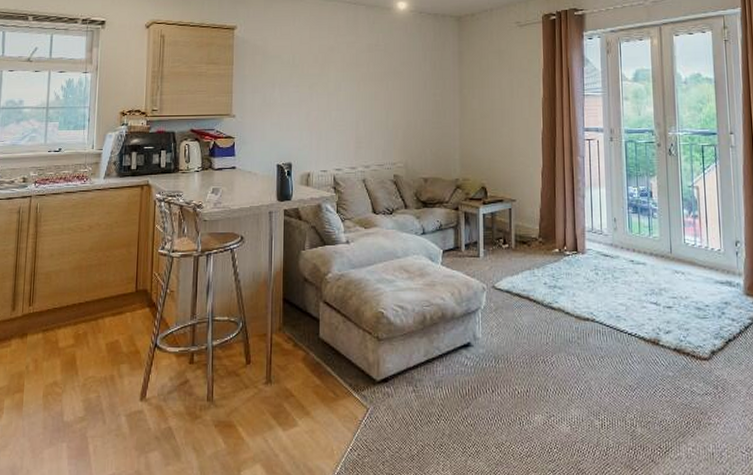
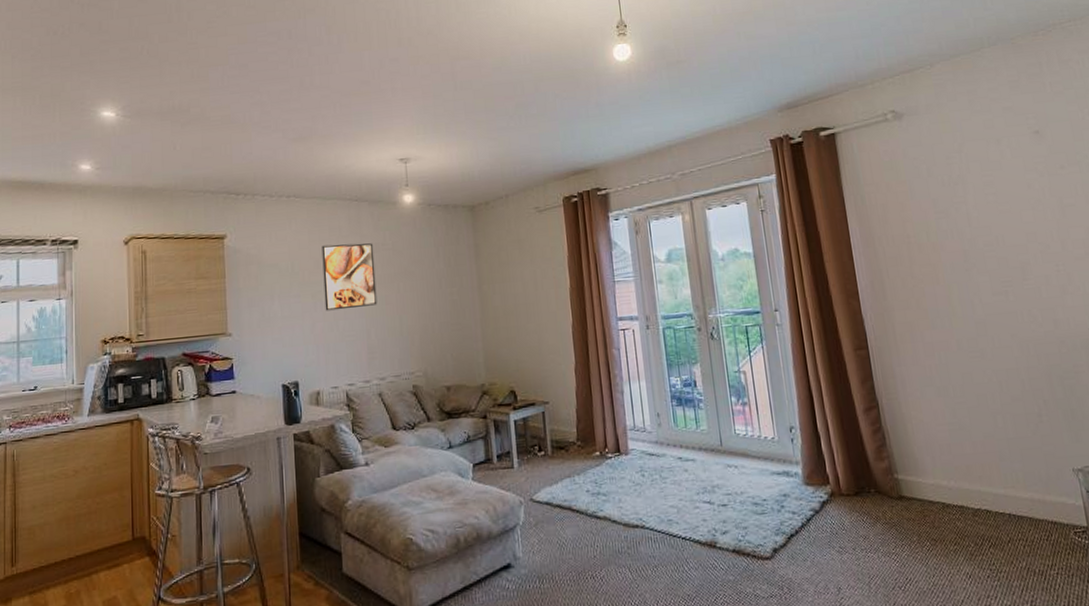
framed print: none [320,42,368,102] -> present [321,243,378,311]

